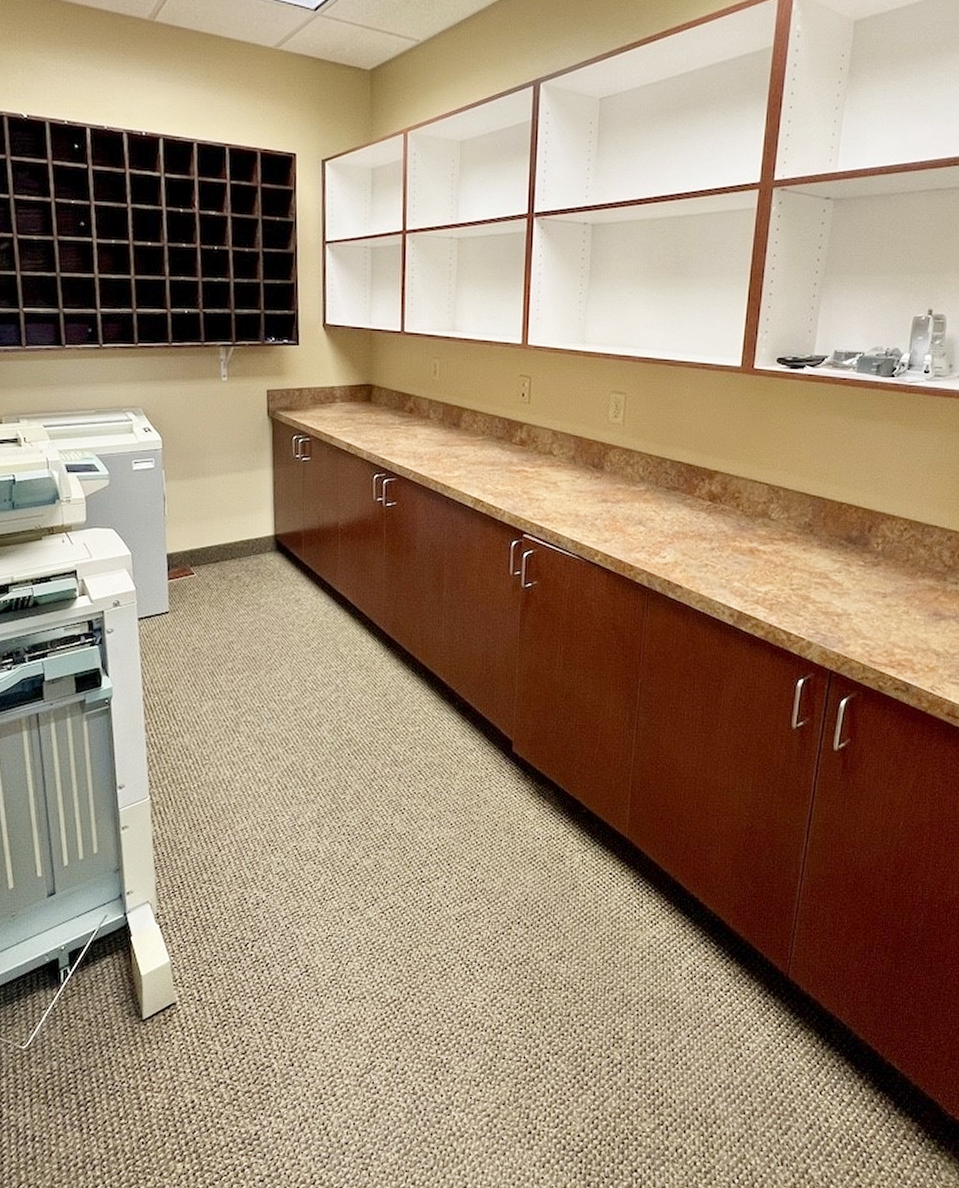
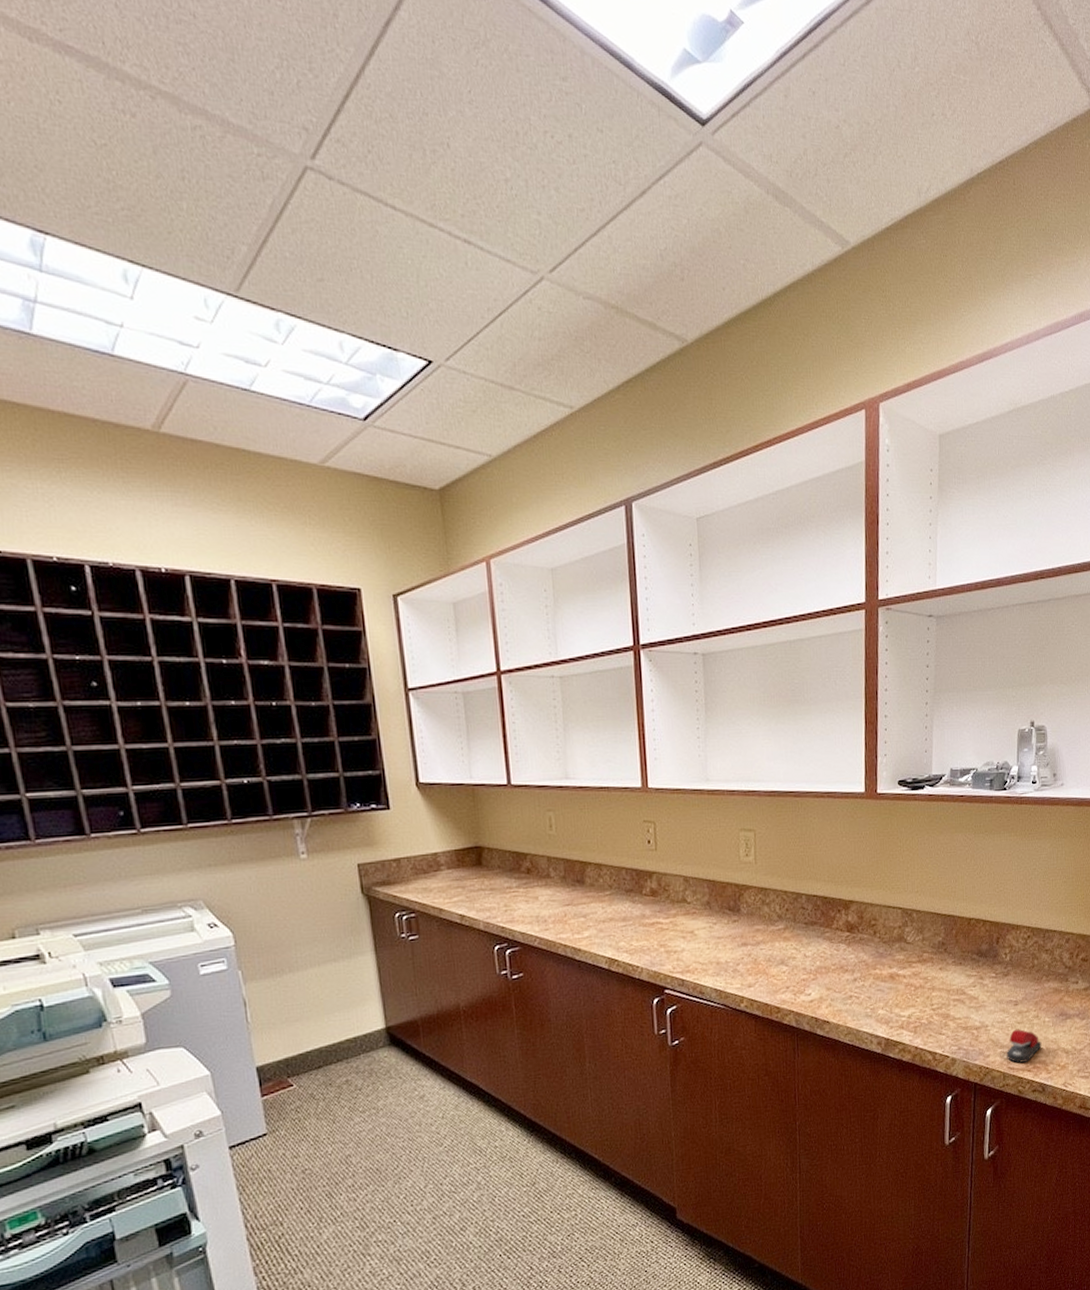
stapler: none [869,622,910,658] -> present [1007,1028,1042,1063]

